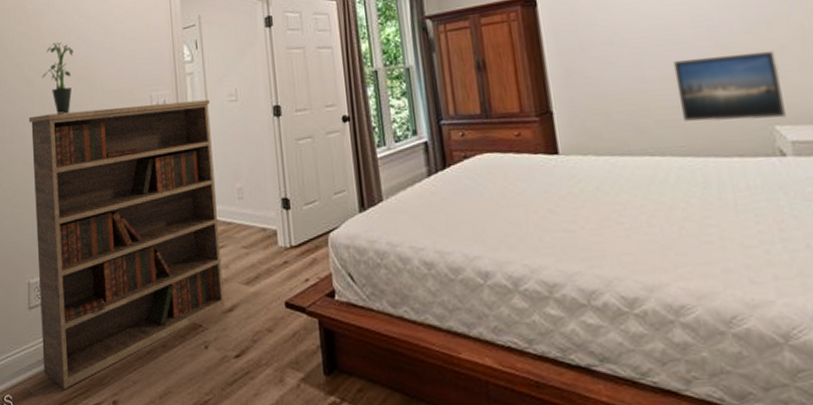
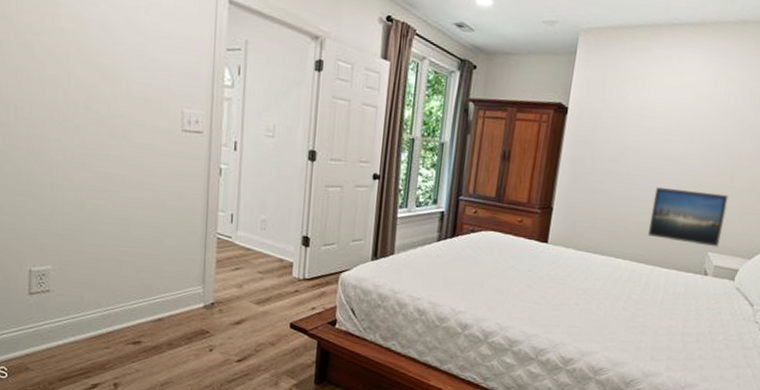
bookshelf: present [28,99,225,390] -> none [37,103,245,369]
potted plant: present [41,42,74,115] -> none [56,28,97,110]

